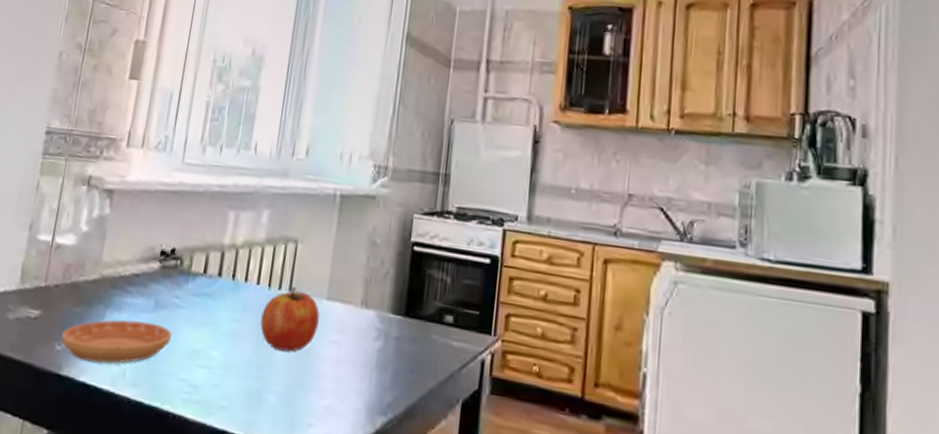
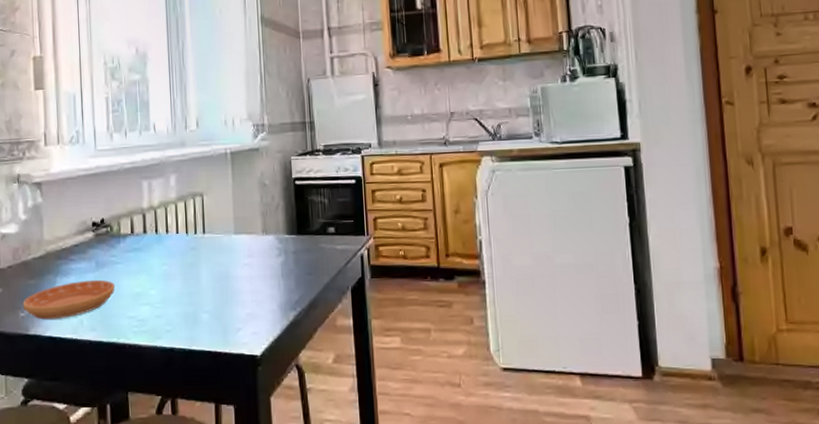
fruit: present [260,286,320,352] -> none [185,229,231,279]

